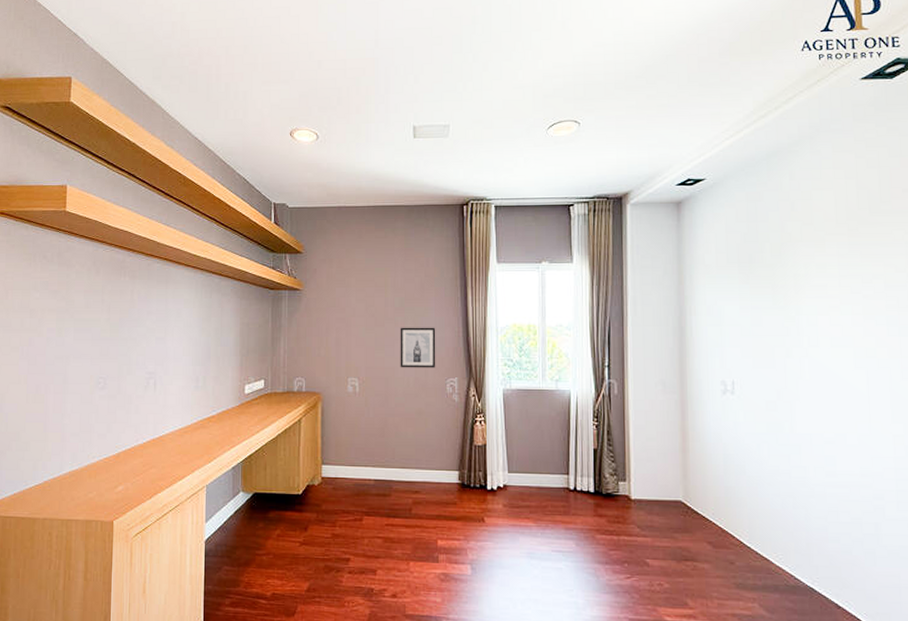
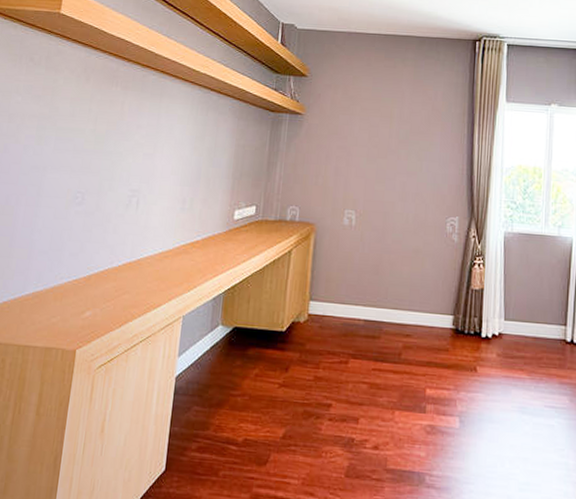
wall art: present [400,327,436,368] -> none [400,160,440,206]

